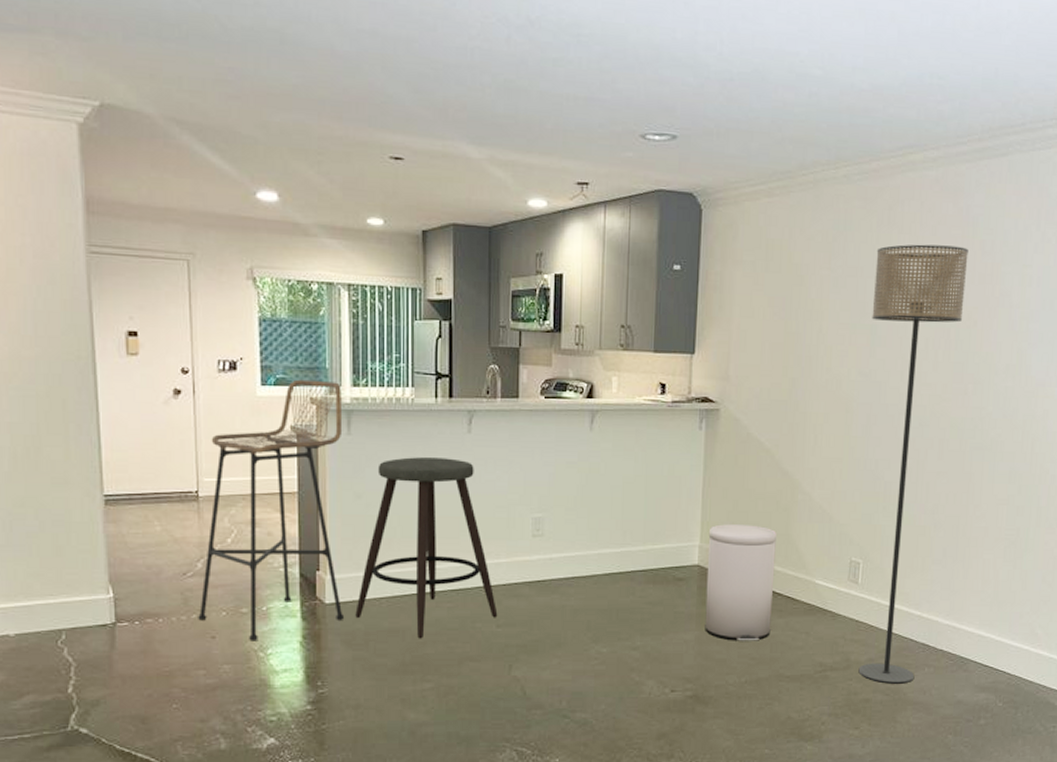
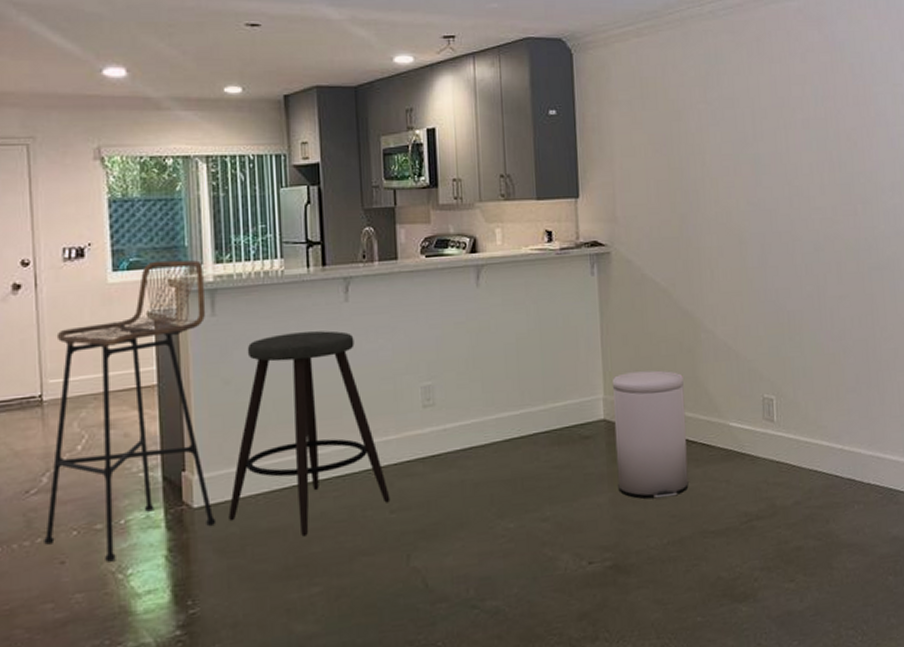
floor lamp: present [858,244,969,684] -> none [750,71,845,528]

